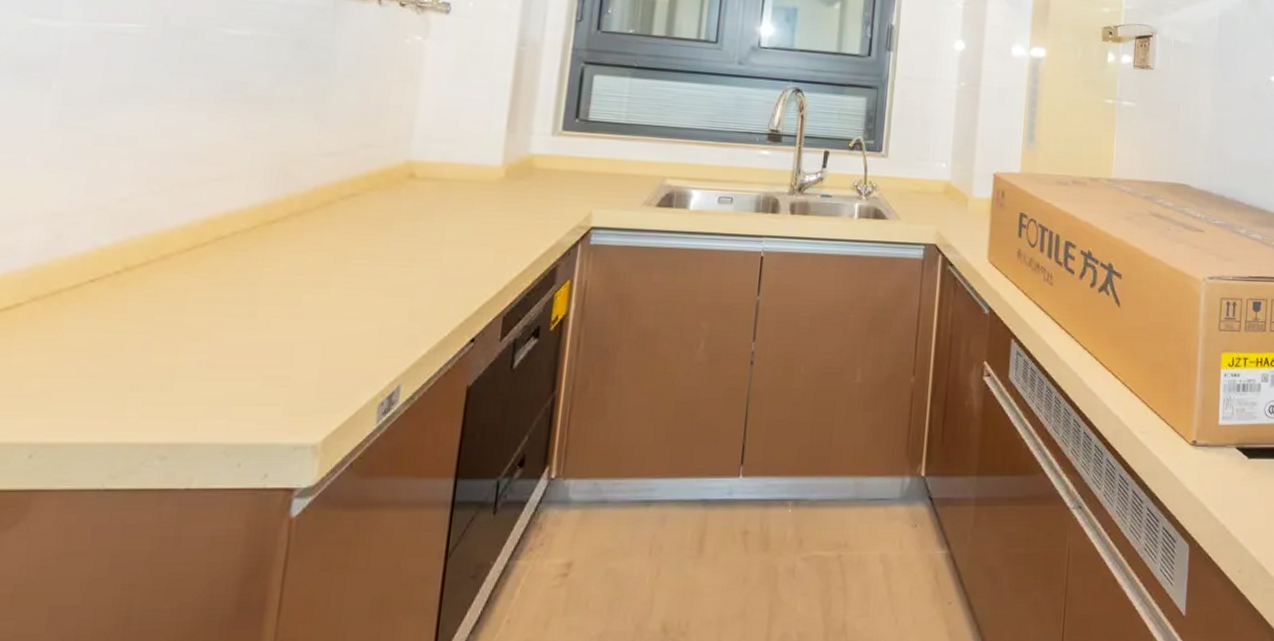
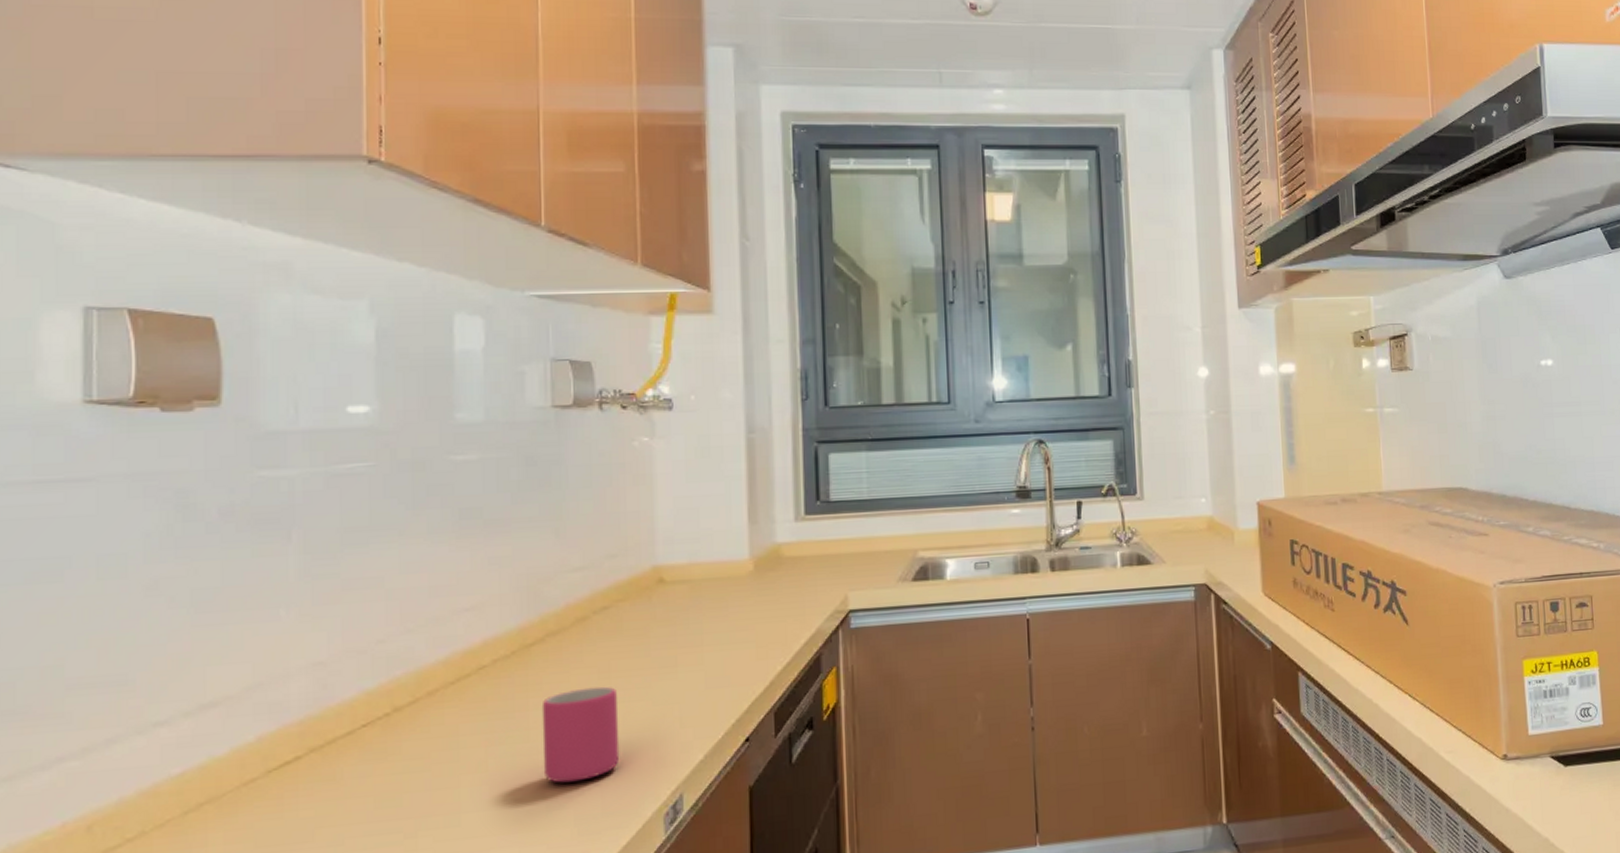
mug: none [266,270,351,361] -> present [541,686,620,783]

